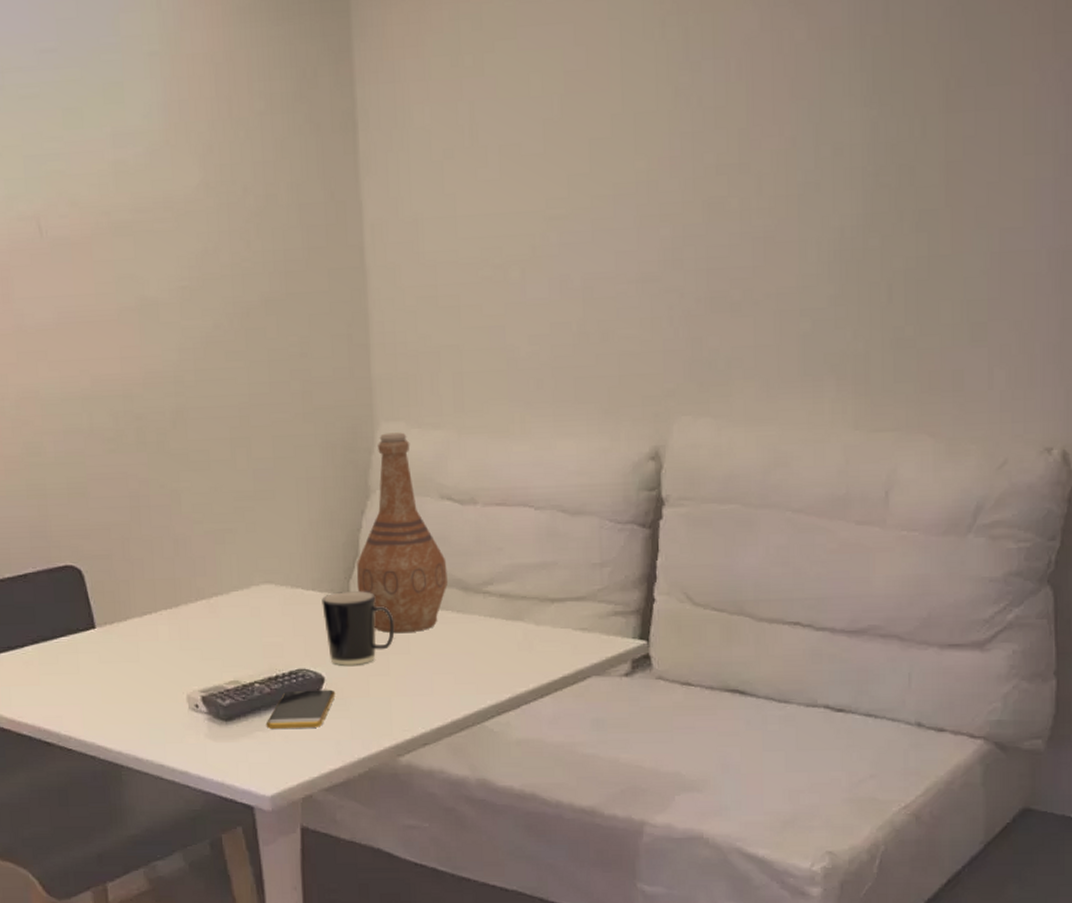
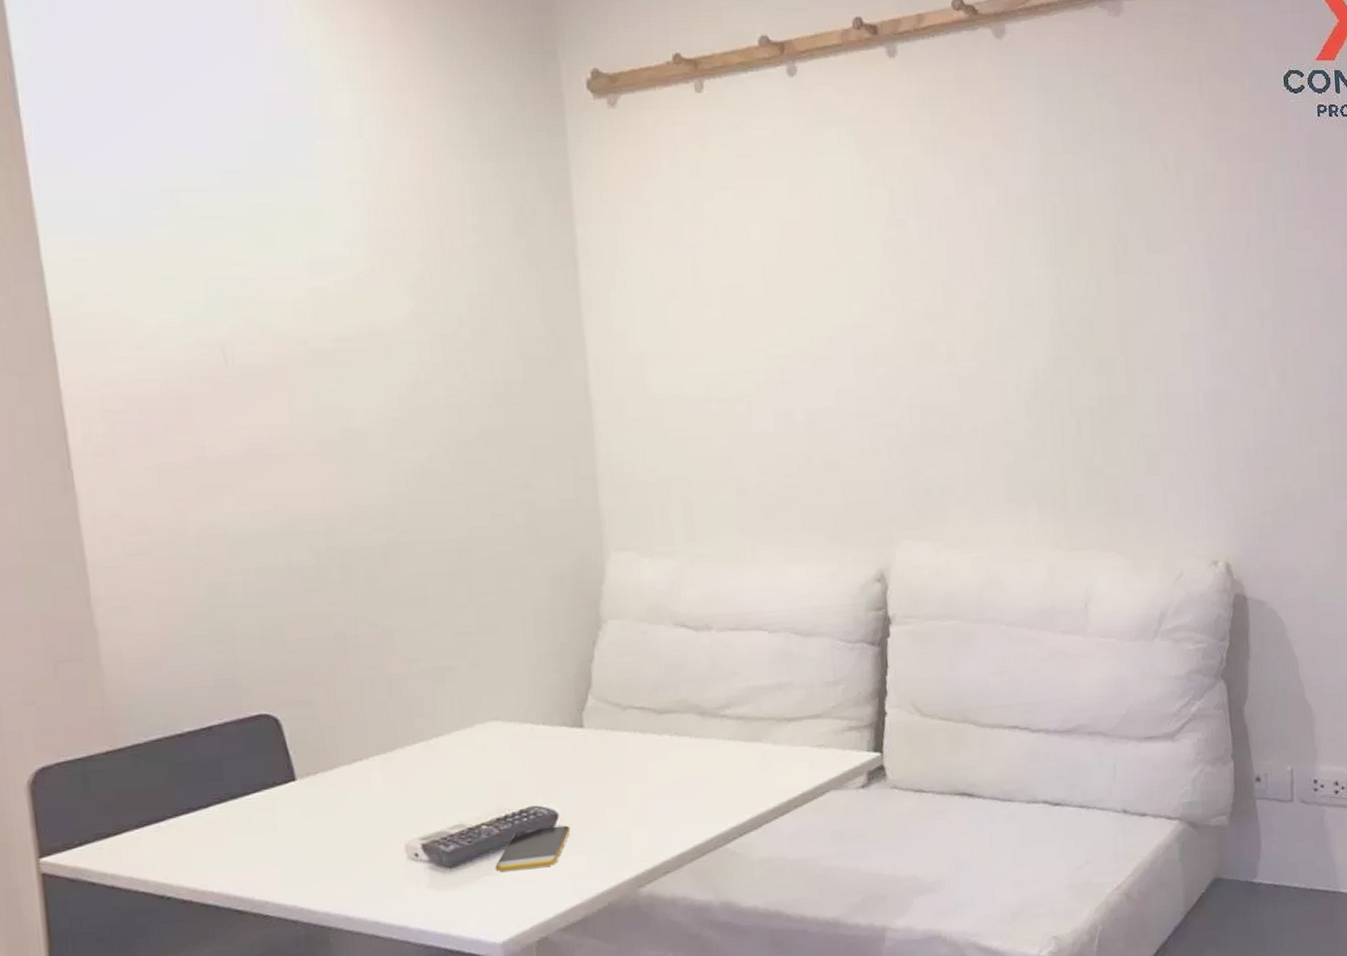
mug: present [322,591,395,666] -> none [553,722,632,800]
vase: present [356,432,448,634] -> none [589,562,684,763]

